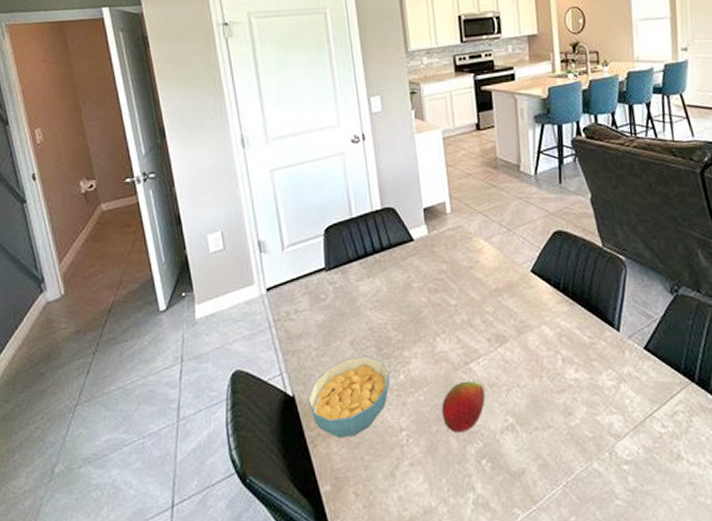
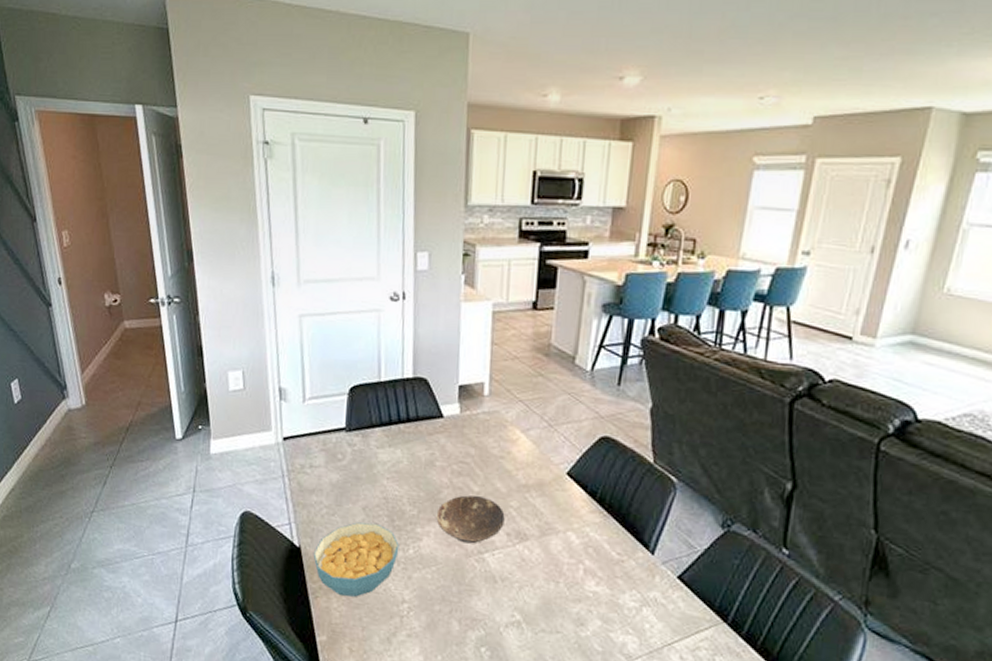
bowl: none [420,308,484,357] -> present [436,495,505,544]
fruit: present [442,381,486,433] -> none [447,569,496,618]

